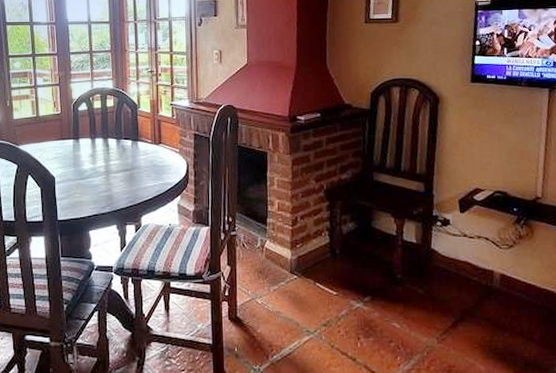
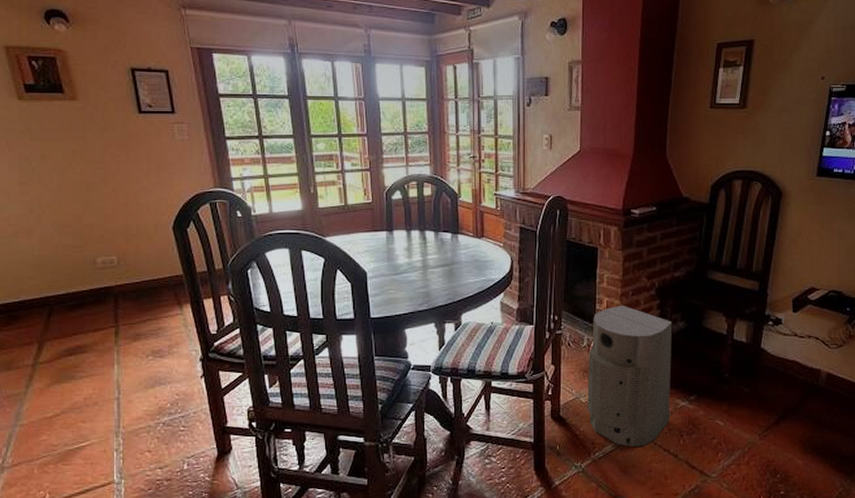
air purifier: none [262,206,346,350] -> present [587,305,673,447]

